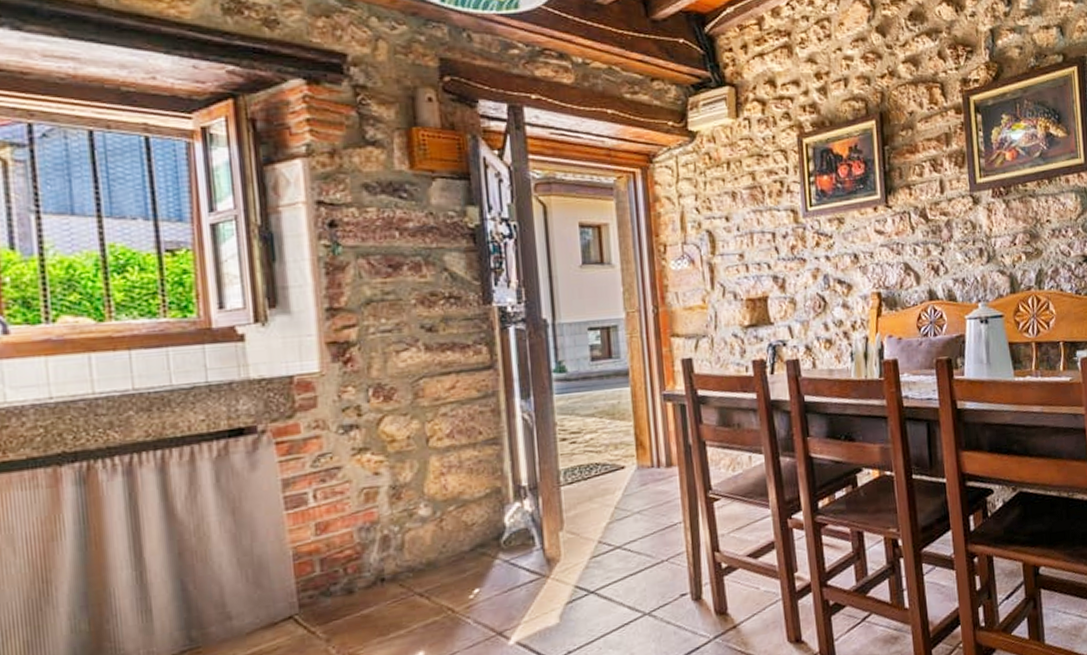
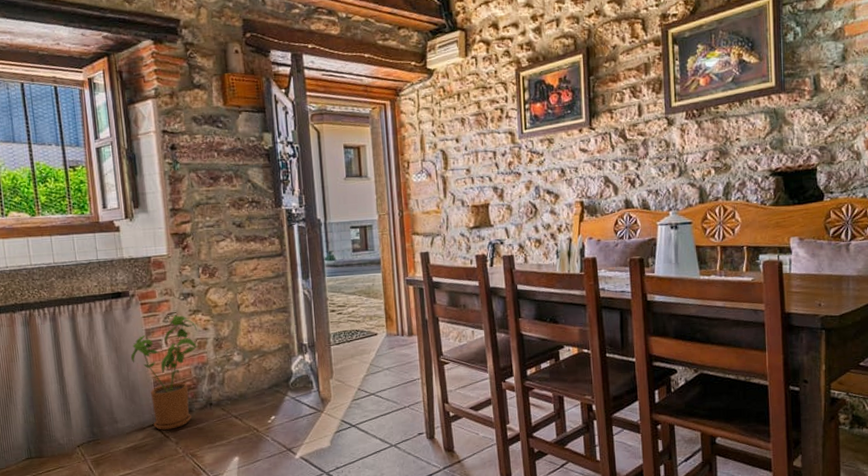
house plant: none [256,456,366,624] -> present [130,315,199,430]

